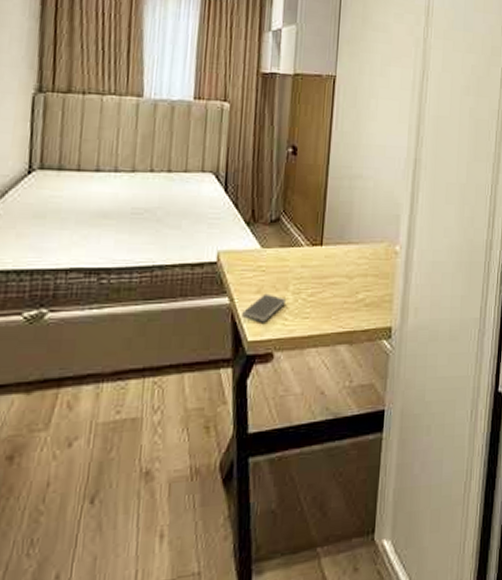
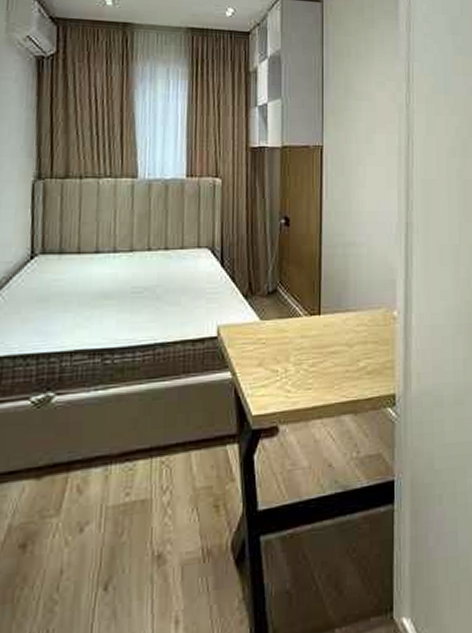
smartphone: present [242,293,287,323] -> none [245,366,288,396]

